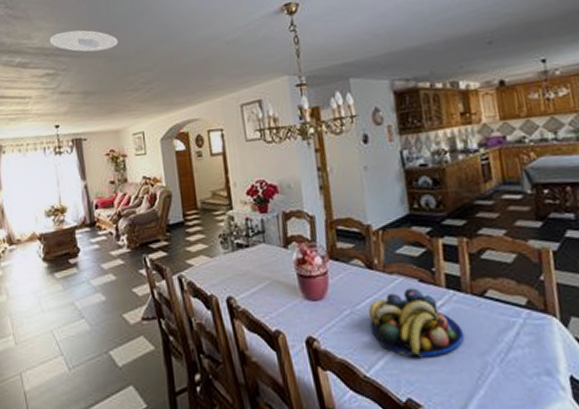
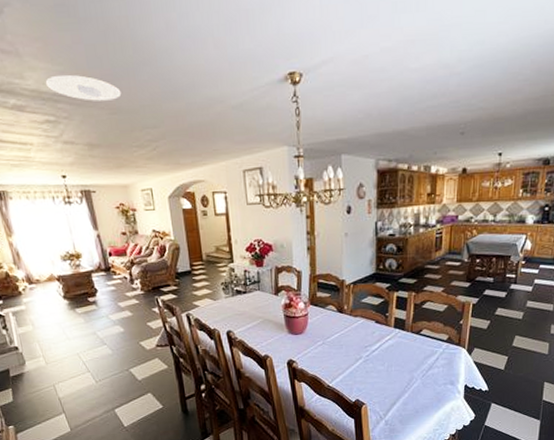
fruit bowl: present [368,288,465,358] -> none [335,327,401,374]

